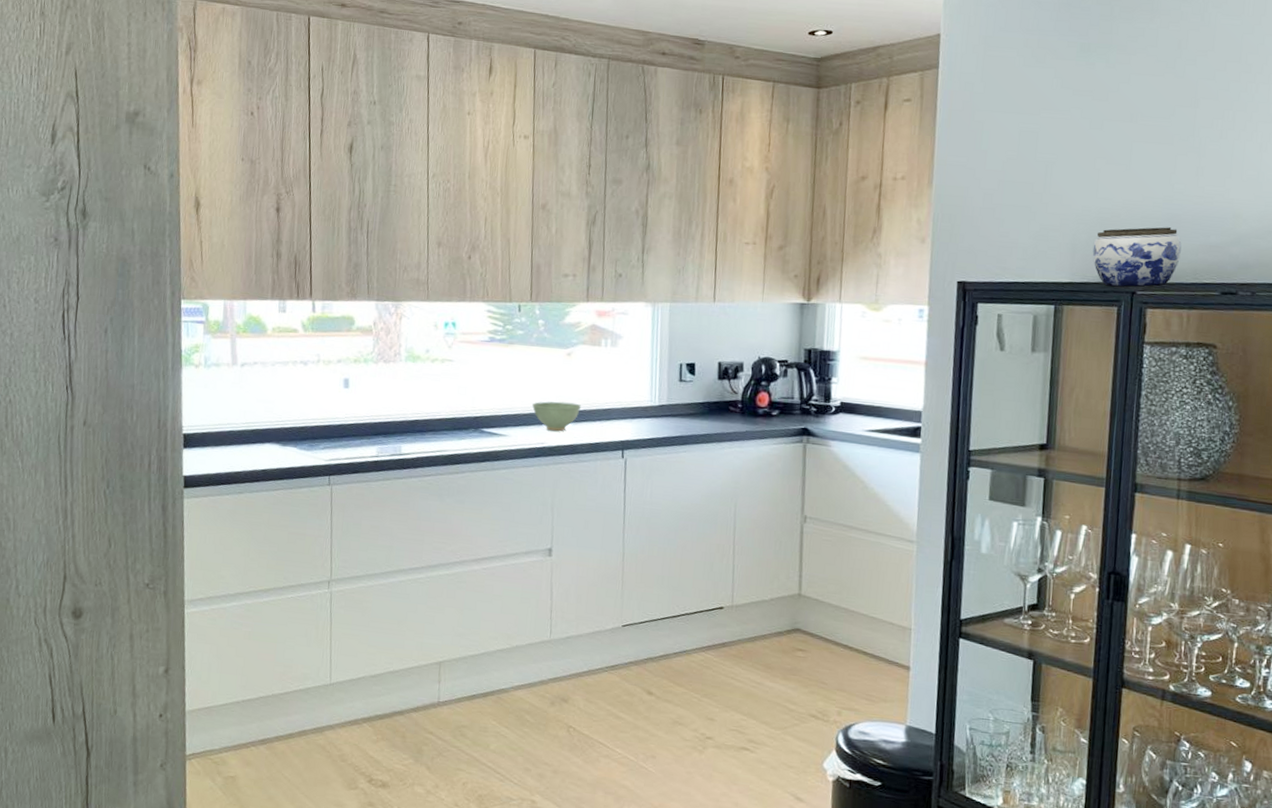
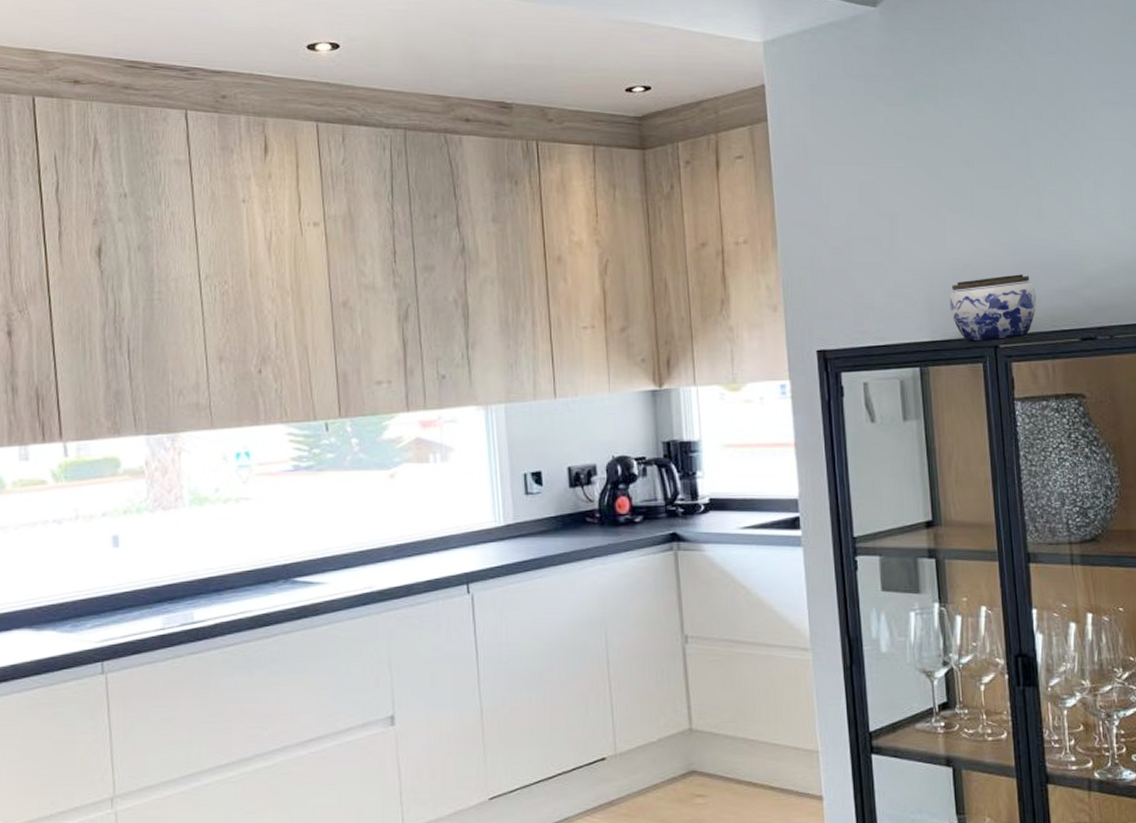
bowl: present [531,401,582,431] -> none [352,534,413,571]

